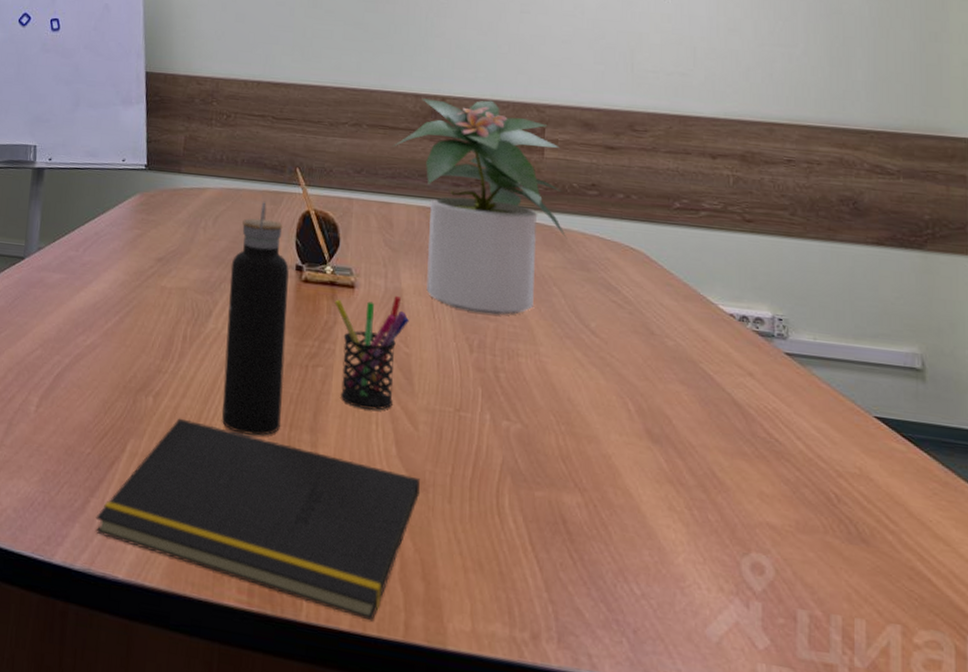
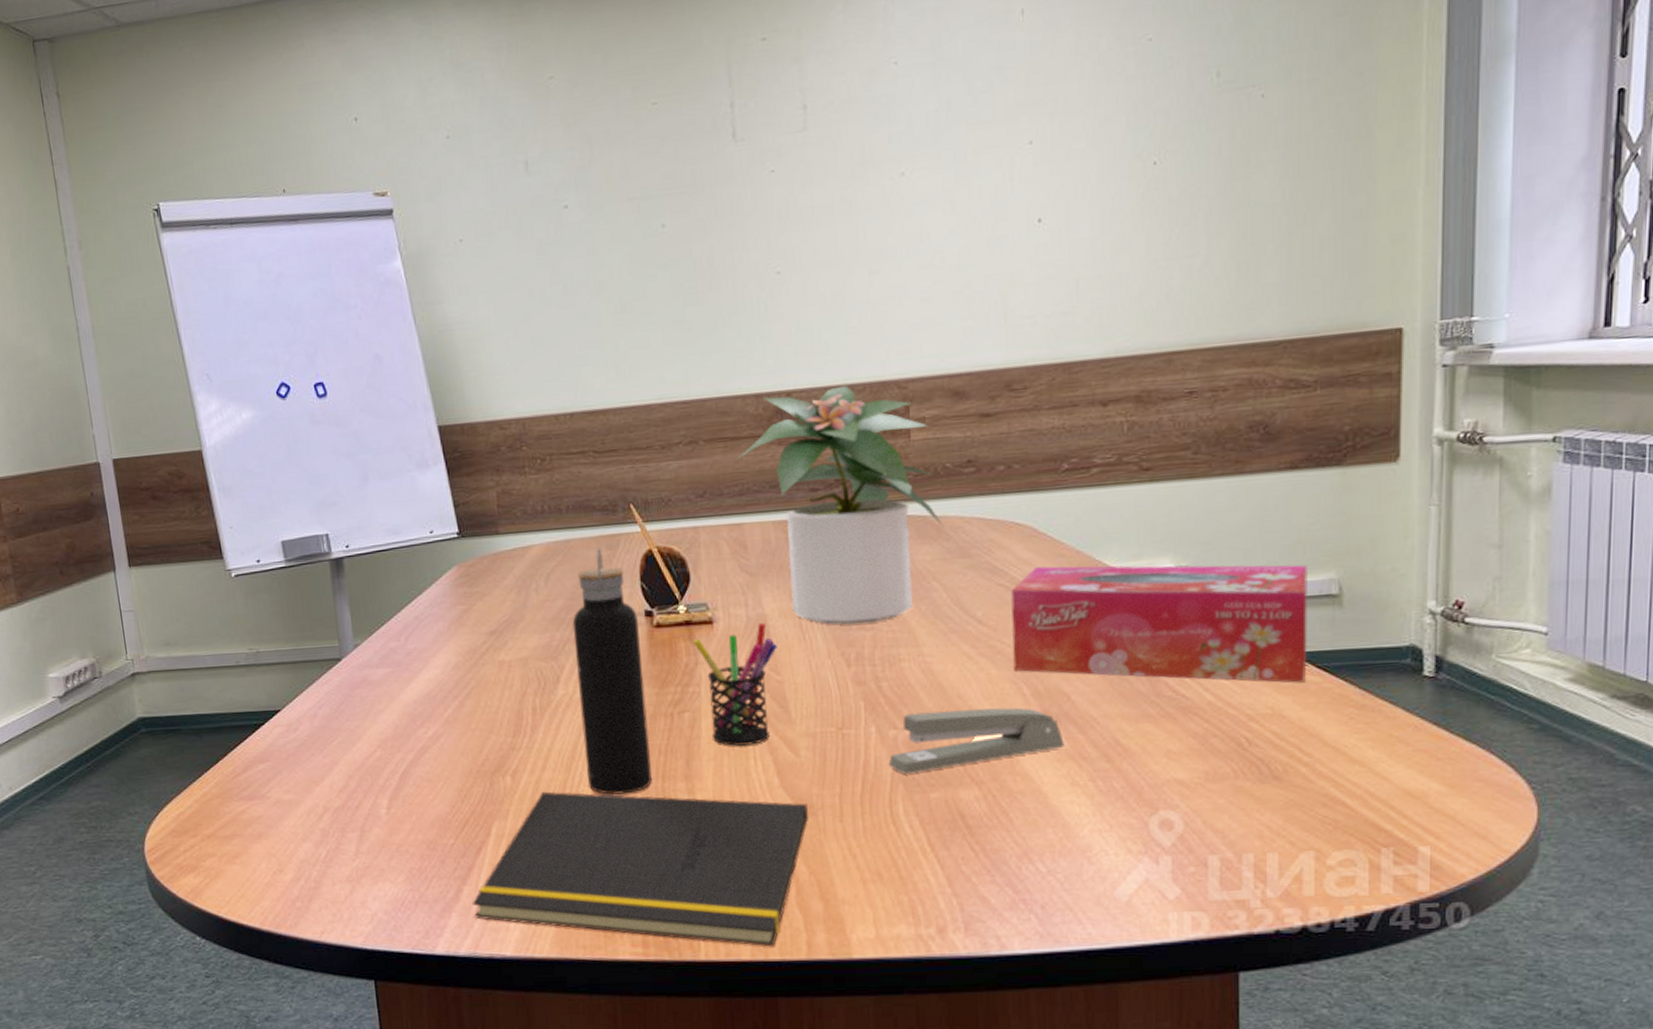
stapler: none [498,407,664,470] -> present [888,707,1064,774]
tissue box: none [621,291,893,449] -> present [1011,565,1307,683]

